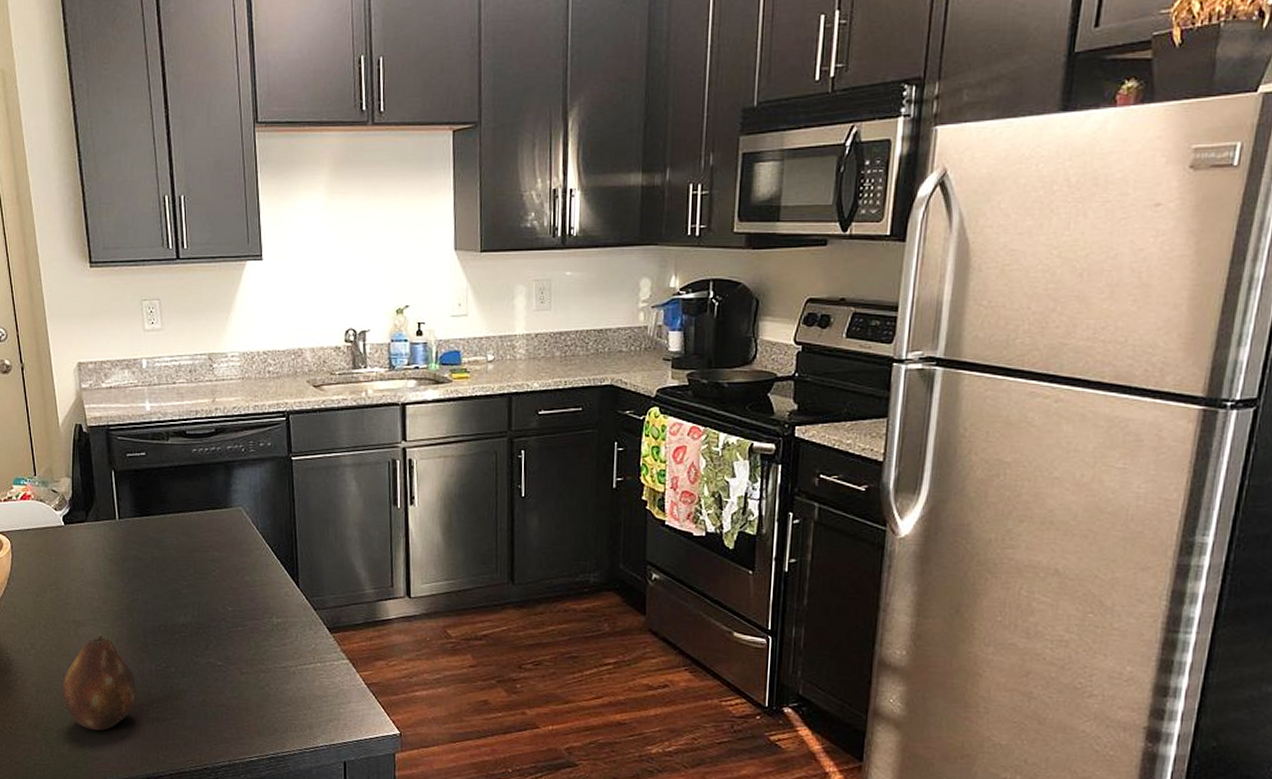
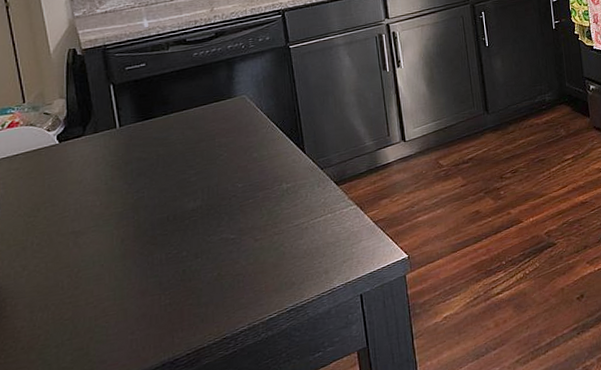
fruit: present [62,632,136,731] -> none [61,237,146,335]

